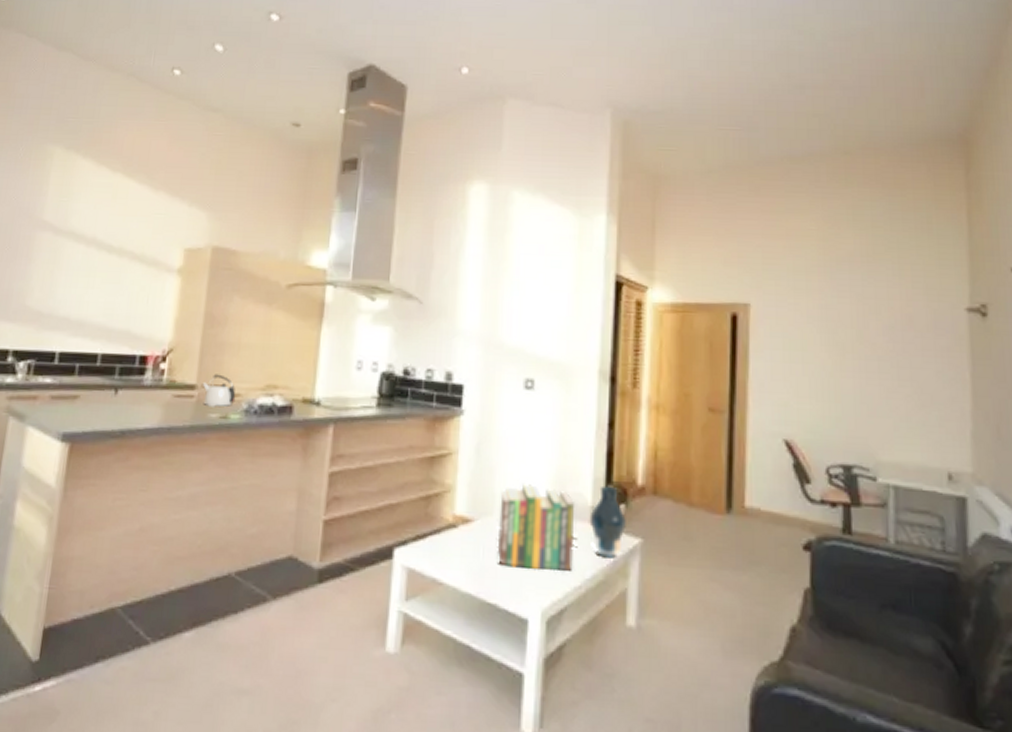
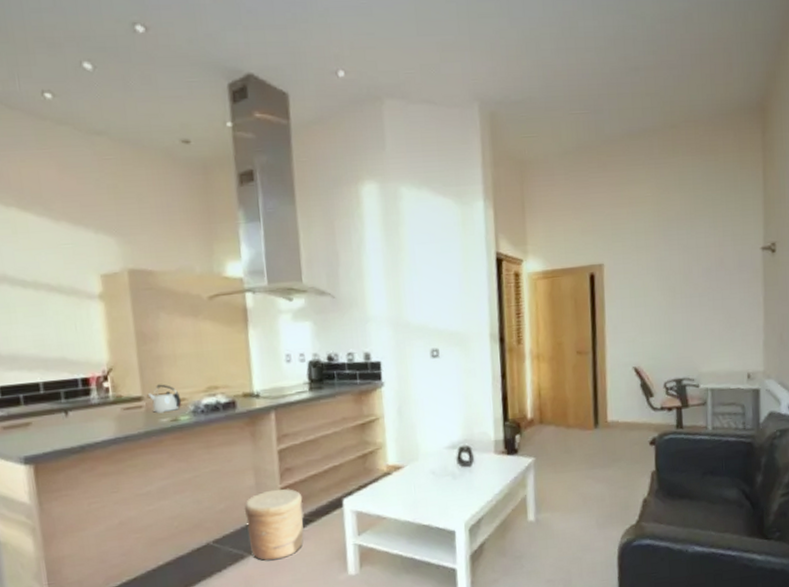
basket: none [276,520,347,613] -> present [244,488,304,561]
books: present [497,484,575,572] -> none [422,432,485,496]
vase: present [589,485,626,560] -> none [493,423,522,477]

